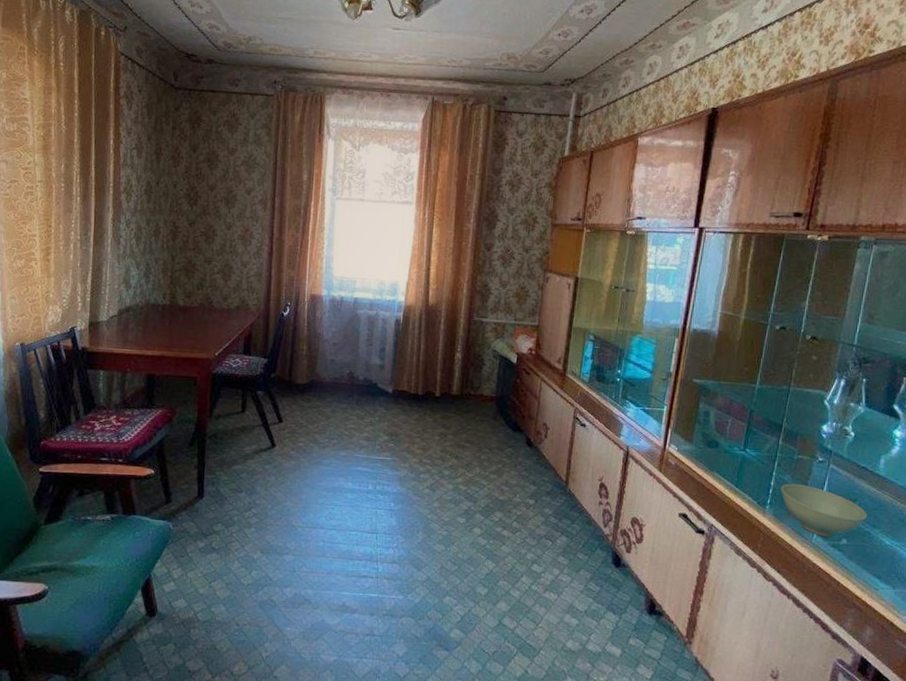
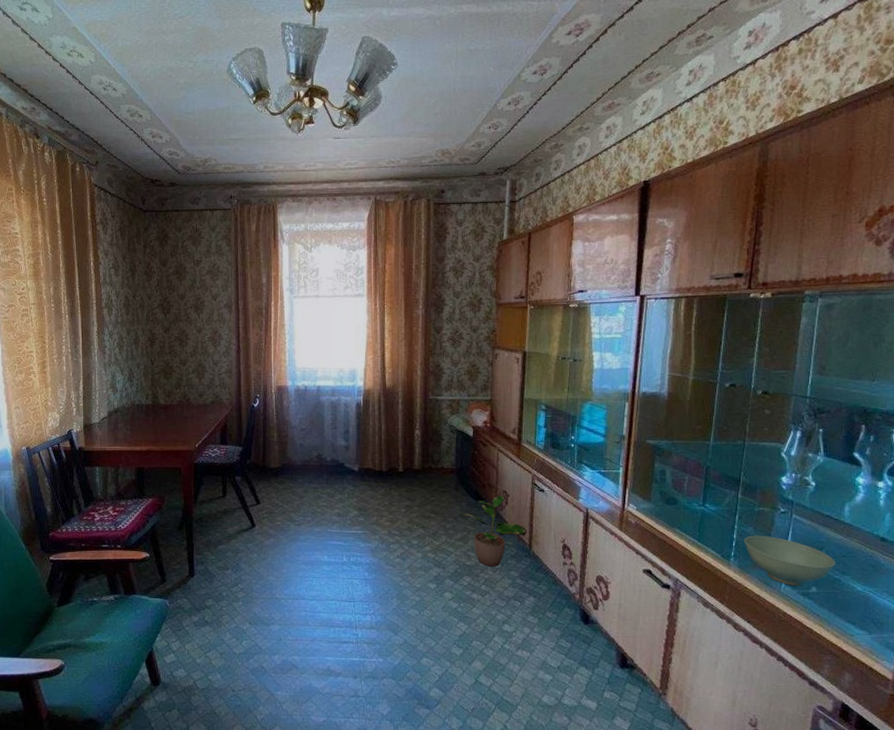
potted plant: none [493,428,564,503] -> present [457,496,527,567]

